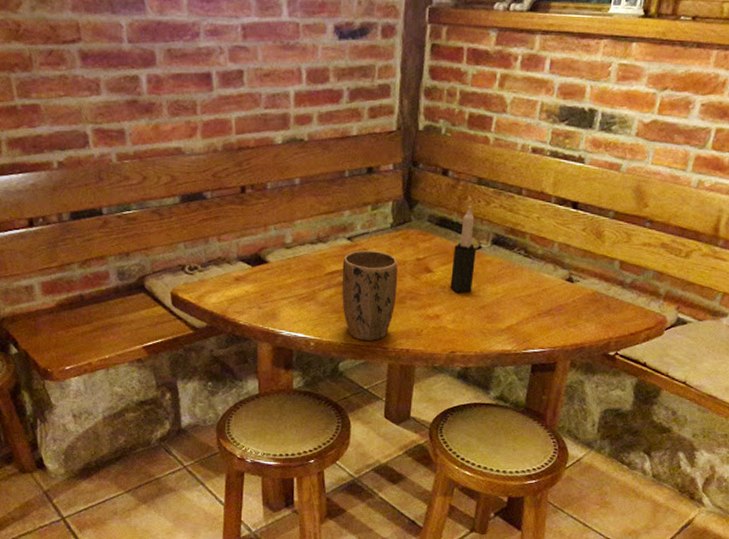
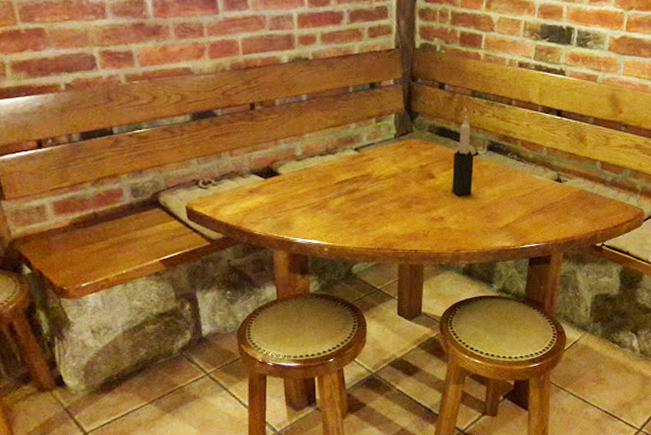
plant pot: present [341,250,398,341] -> none [351,160,404,244]

